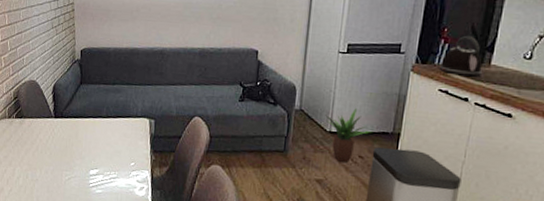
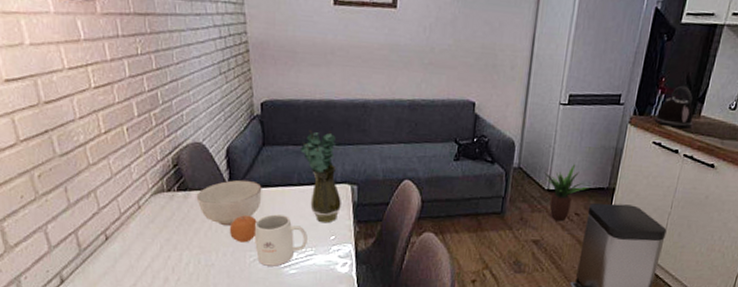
bowl: none [28,111,78,148] -> present [196,179,262,225]
fruit: none [52,140,73,164] -> present [230,215,257,243]
mug: none [69,141,112,186] -> present [254,214,308,266]
vase: none [109,71,141,151] -> present [301,129,341,222]

